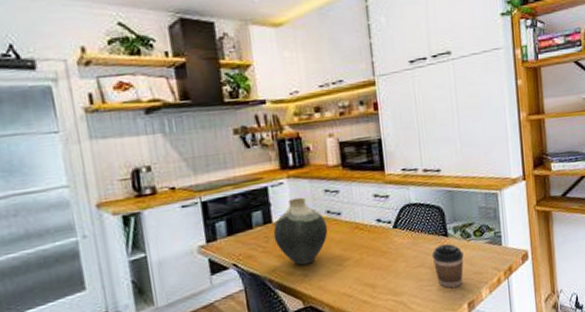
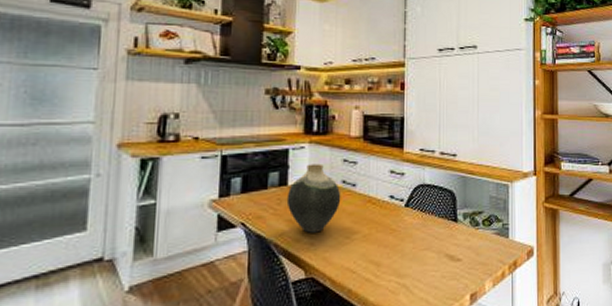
coffee cup: present [431,243,464,289] -> none [439,229,471,277]

